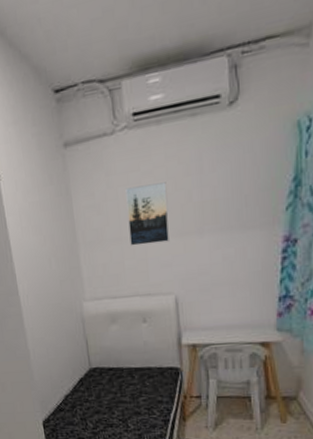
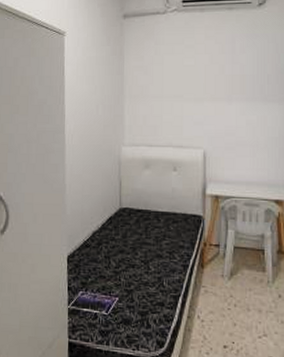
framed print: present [125,182,170,246] -> none [169,56,204,104]

